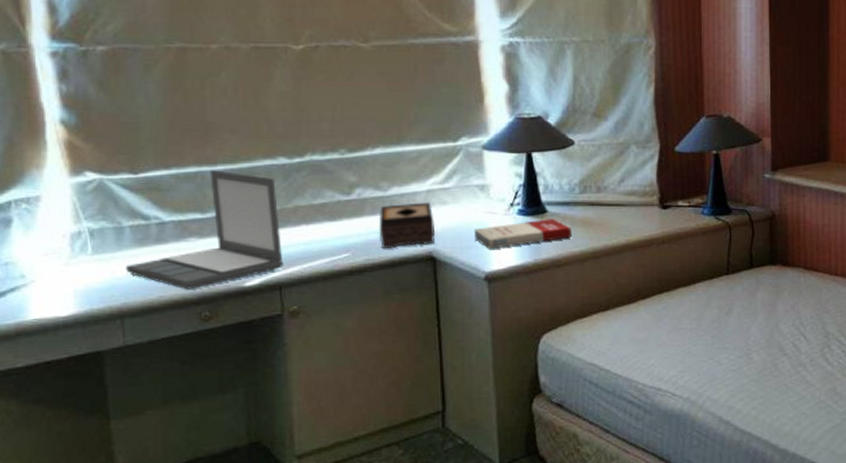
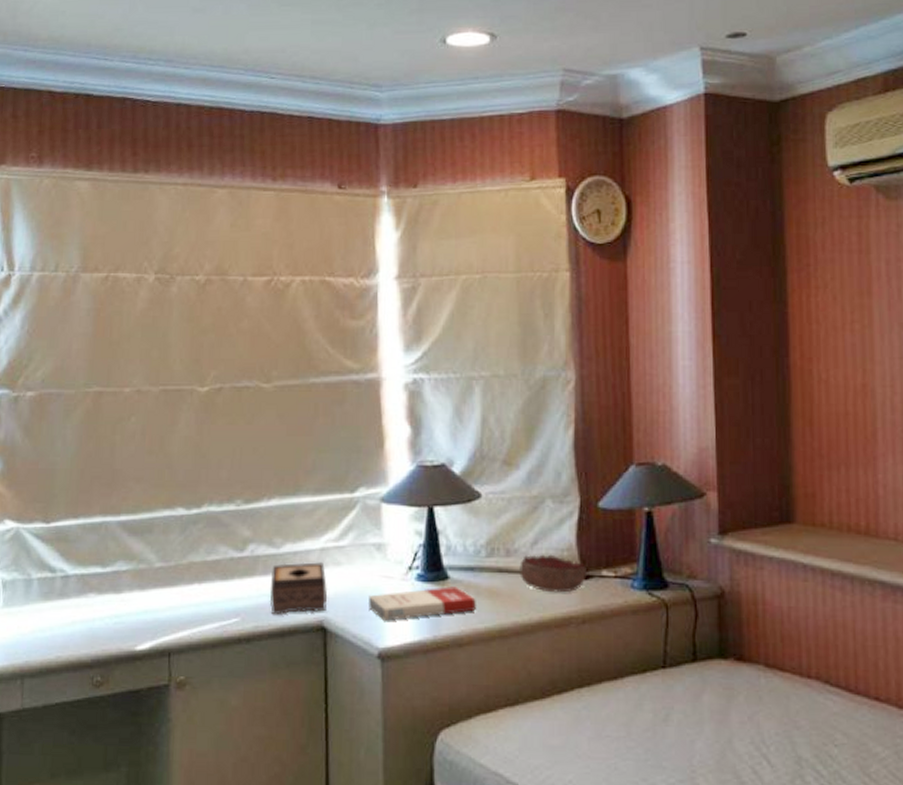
laptop: present [126,170,284,290] -> none [30,521,174,651]
decorative bowl: none [609,190,665,221] -> present [519,554,586,593]

